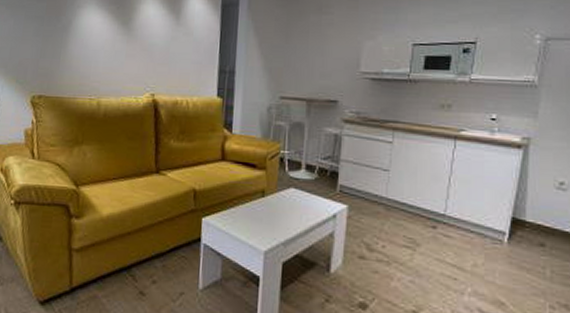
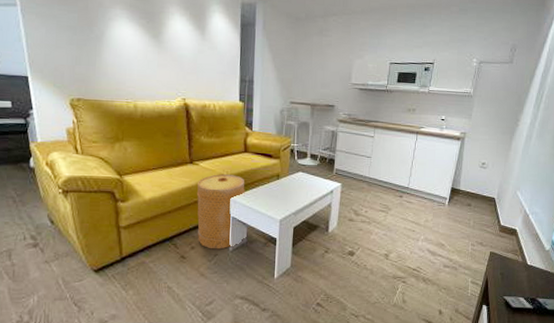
basket: none [160,188,221,287] -> present [196,174,245,250]

